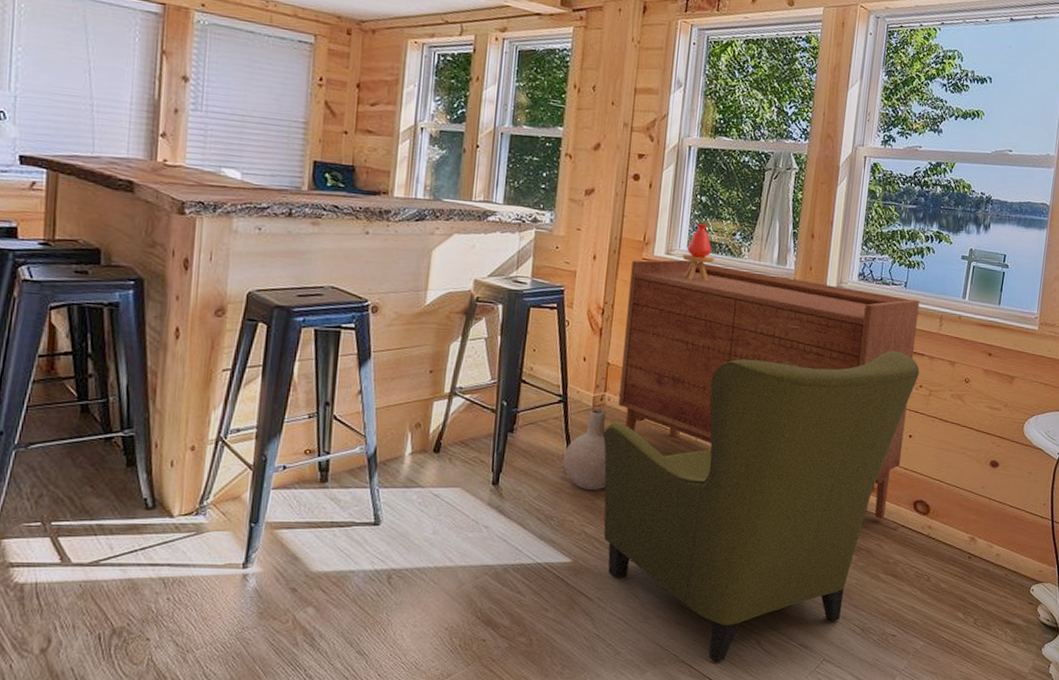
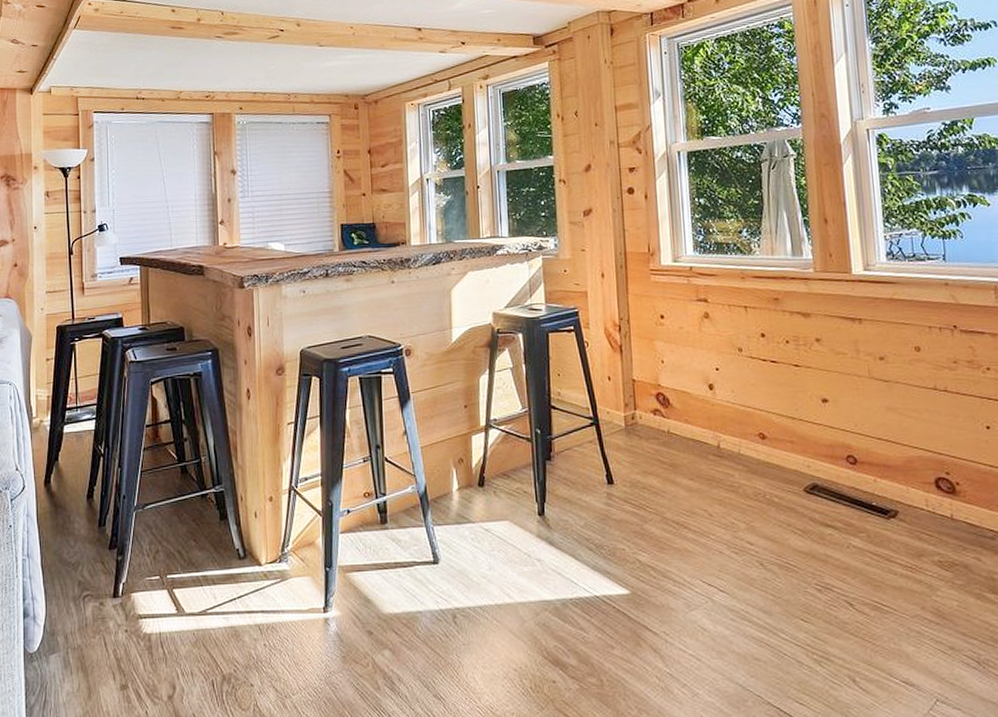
vase: present [563,409,607,490] -> none [604,428,652,514]
armchair: present [603,350,920,662] -> none [640,331,983,704]
sideboard: present [618,259,920,519] -> none [640,264,983,527]
vase: present [682,223,716,282] -> none [690,226,725,285]

